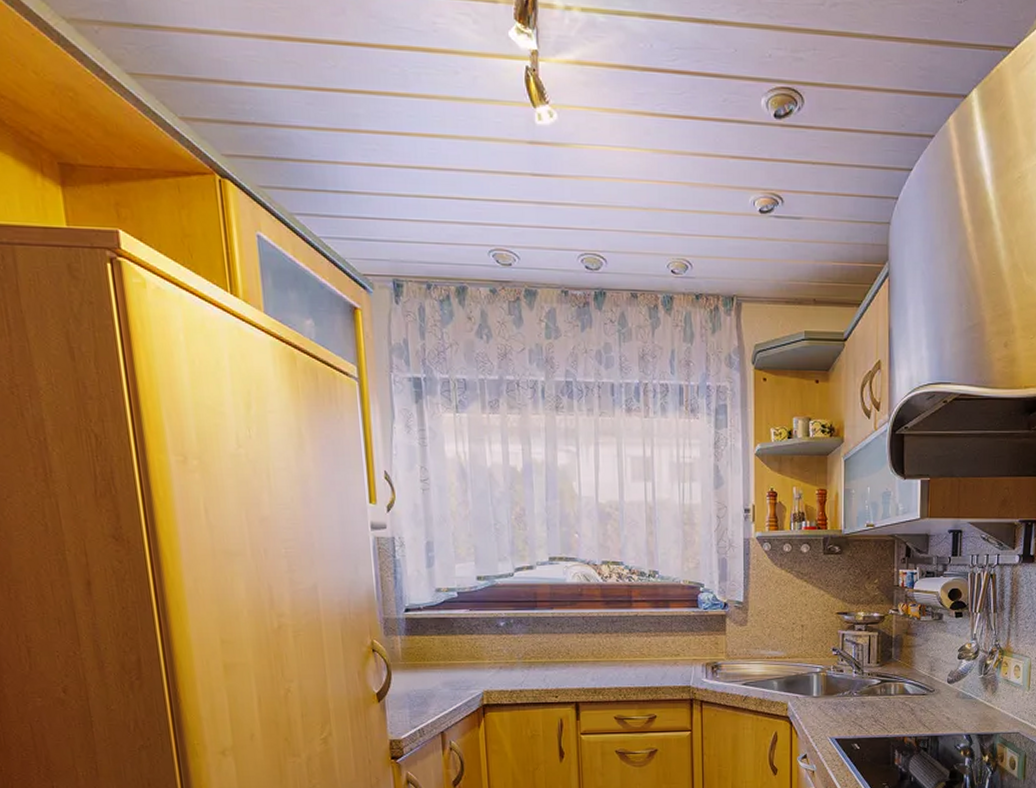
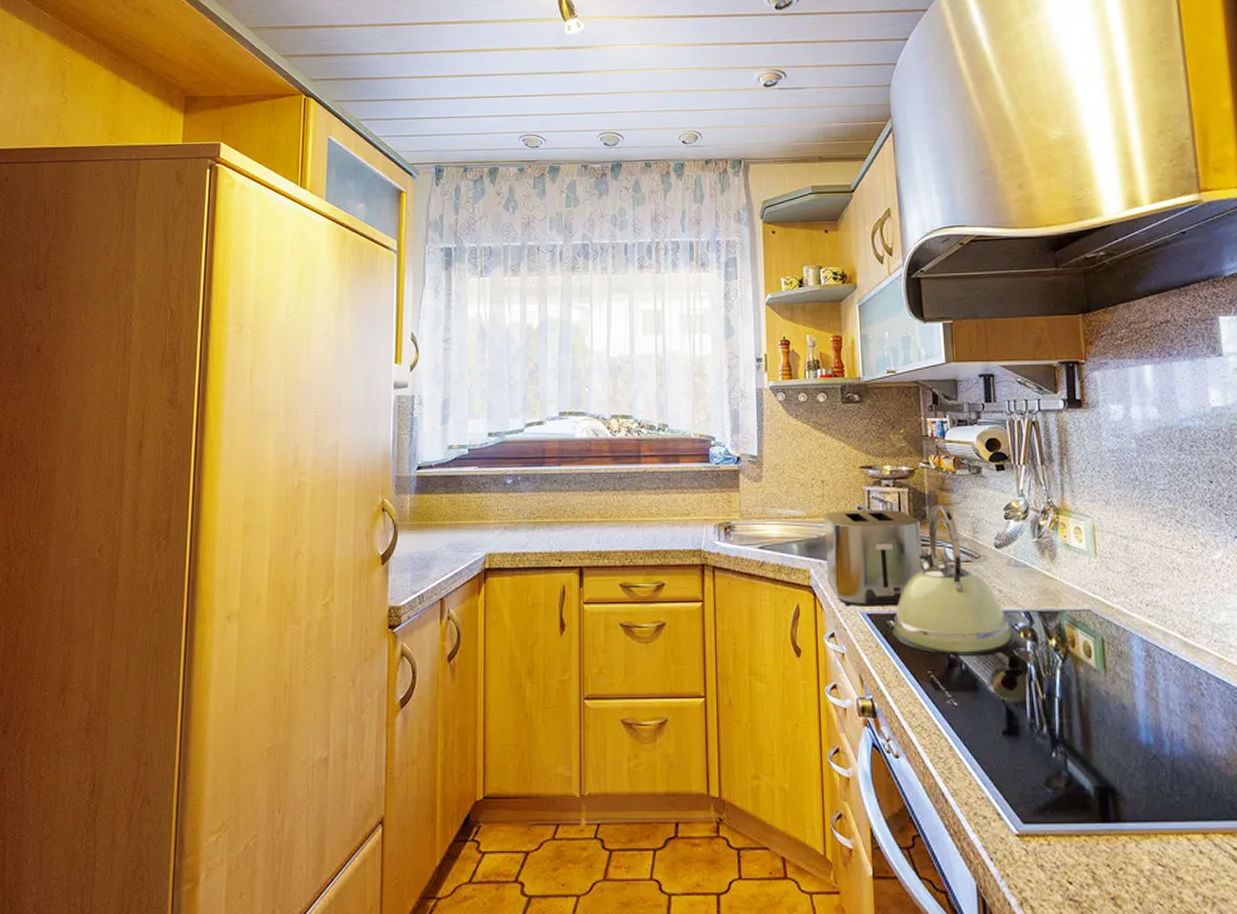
toaster: none [802,650,887,734] -> present [824,509,923,608]
kettle: none [856,647,956,772] -> present [892,505,1015,657]

